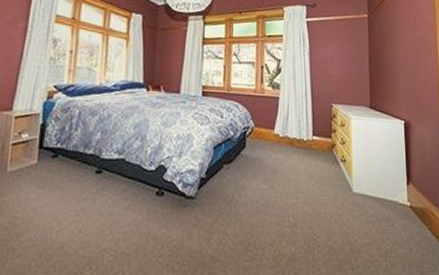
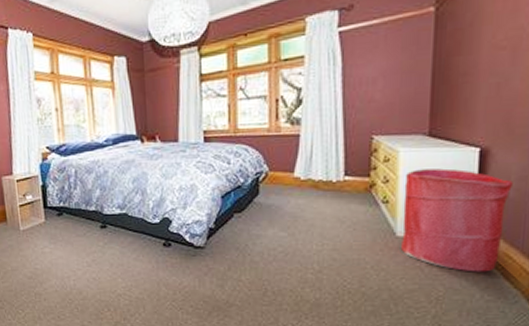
laundry hamper: none [356,134,428,227] -> present [401,168,513,272]

